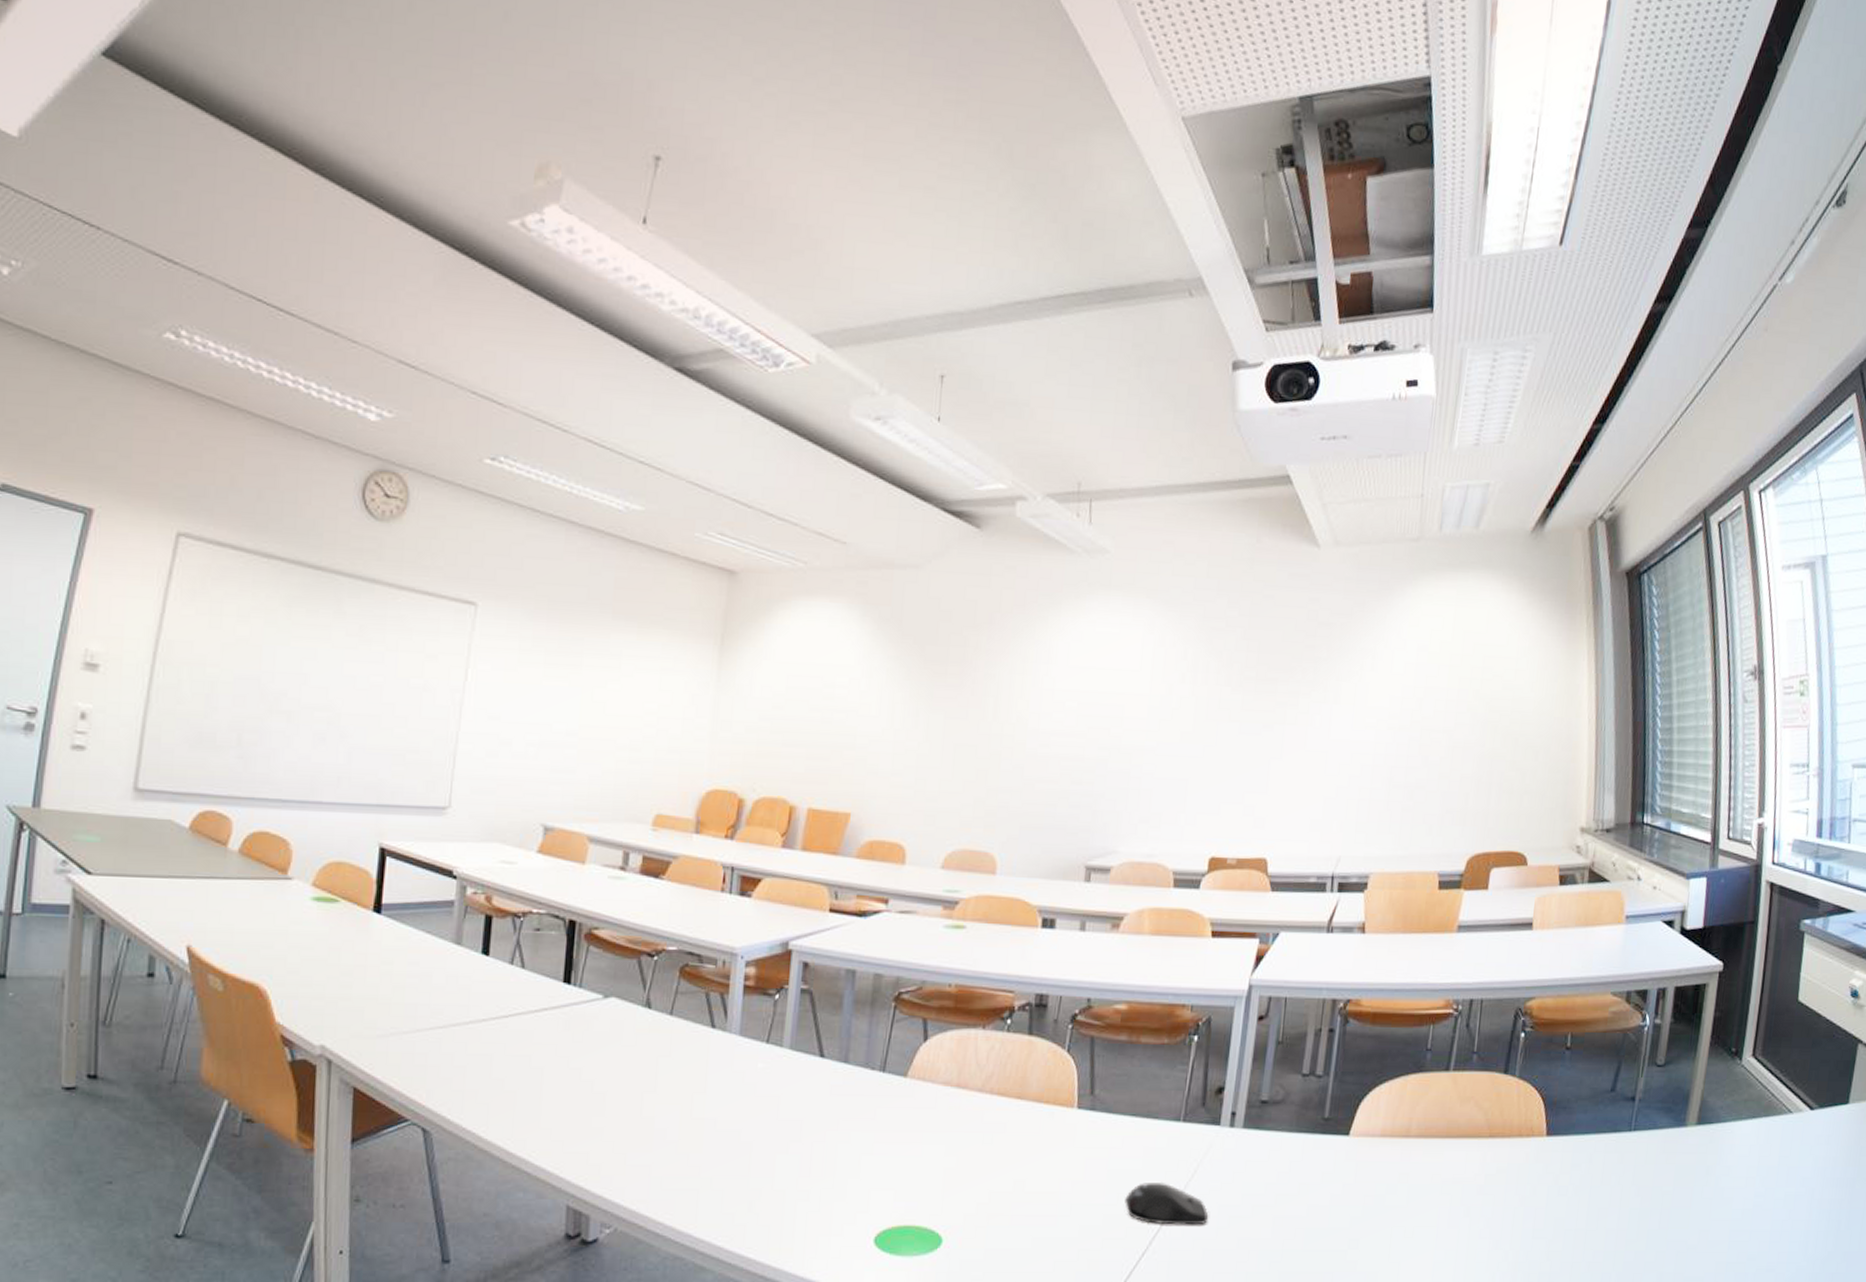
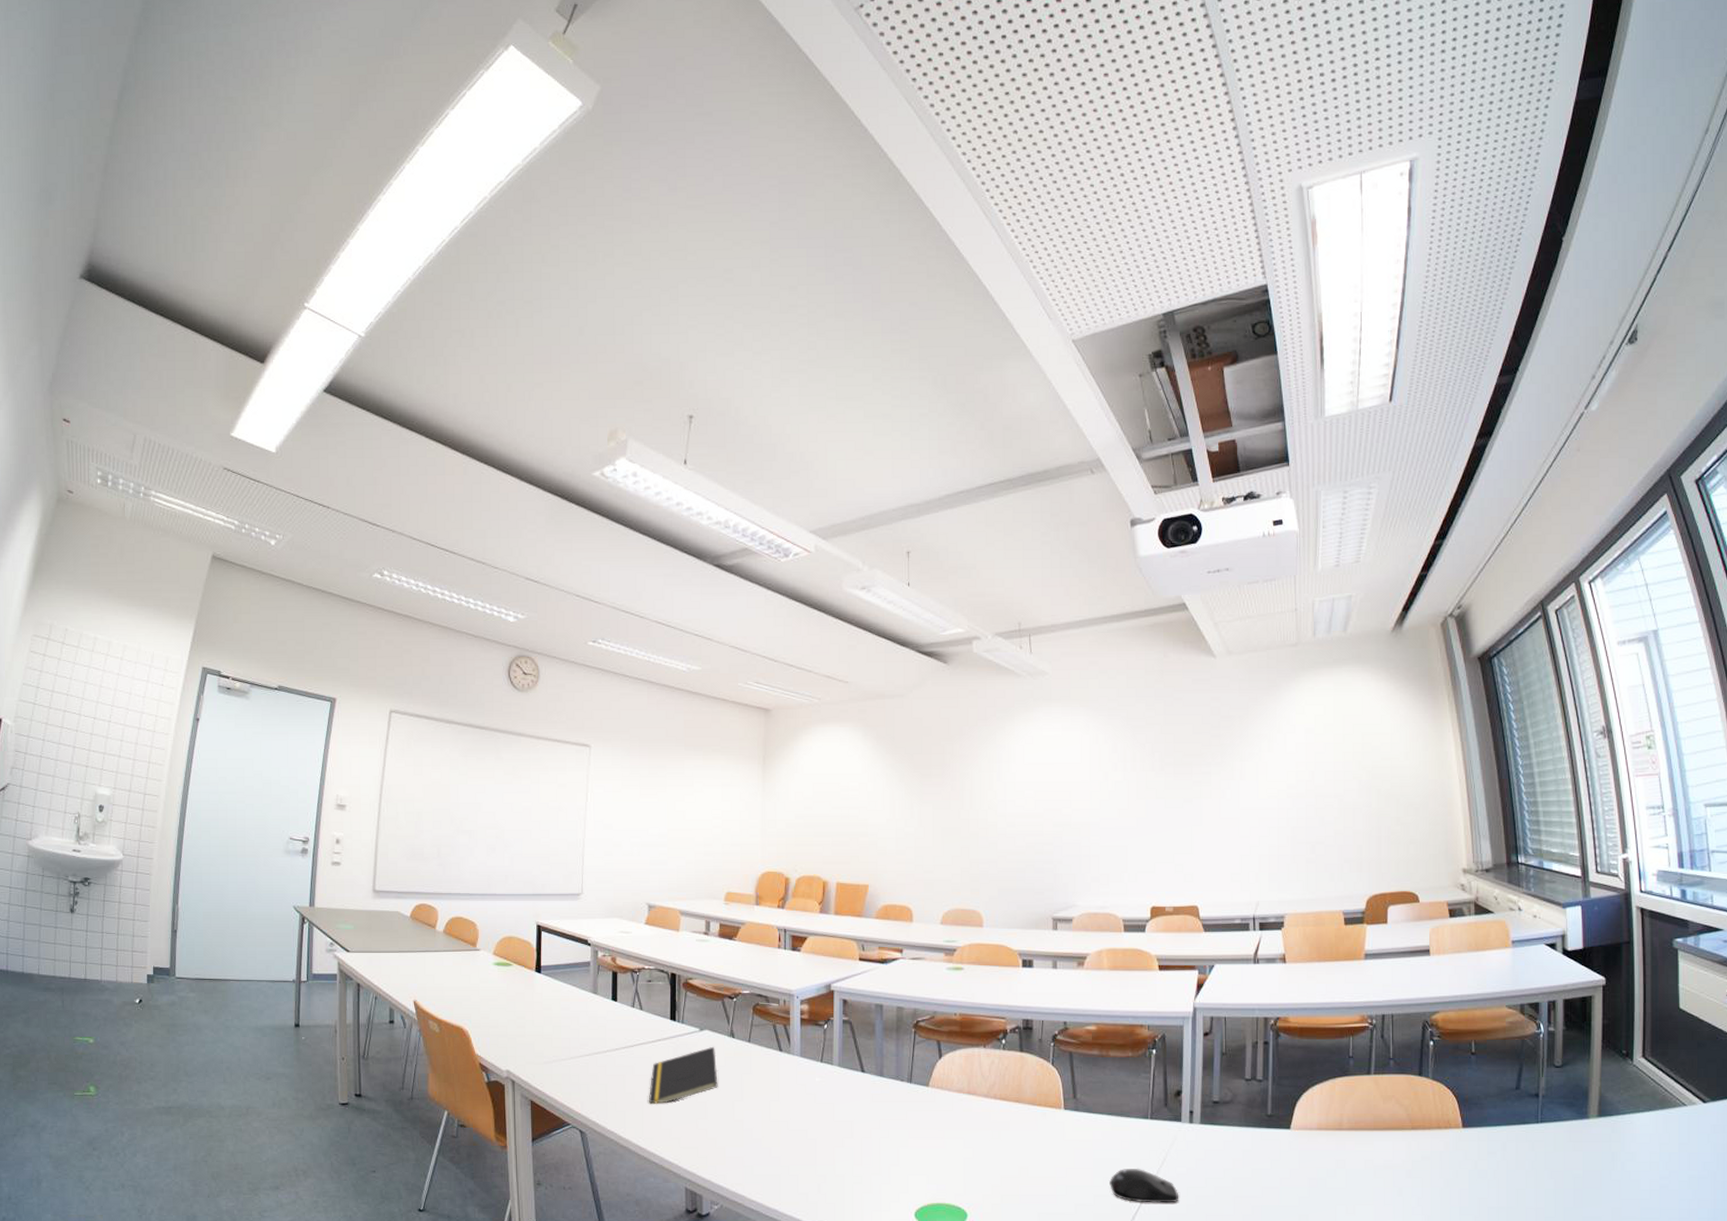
notepad: none [525,1019,625,1094] -> present [649,1046,718,1104]

